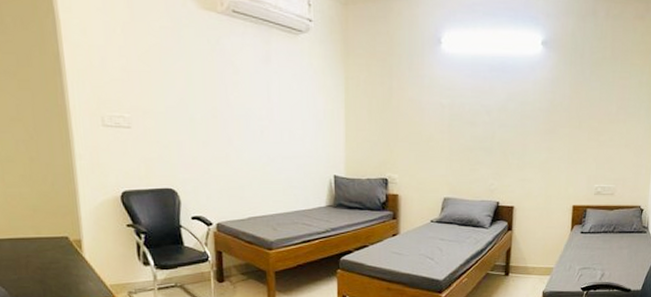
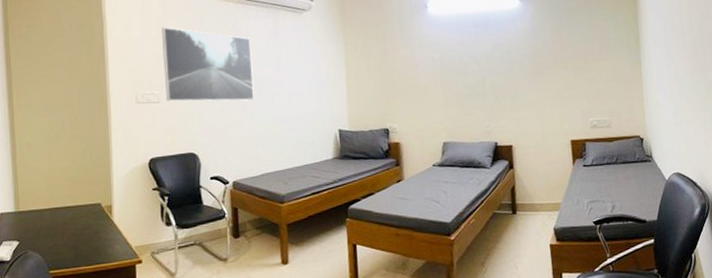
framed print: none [129,35,241,134] -> present [162,27,255,102]

